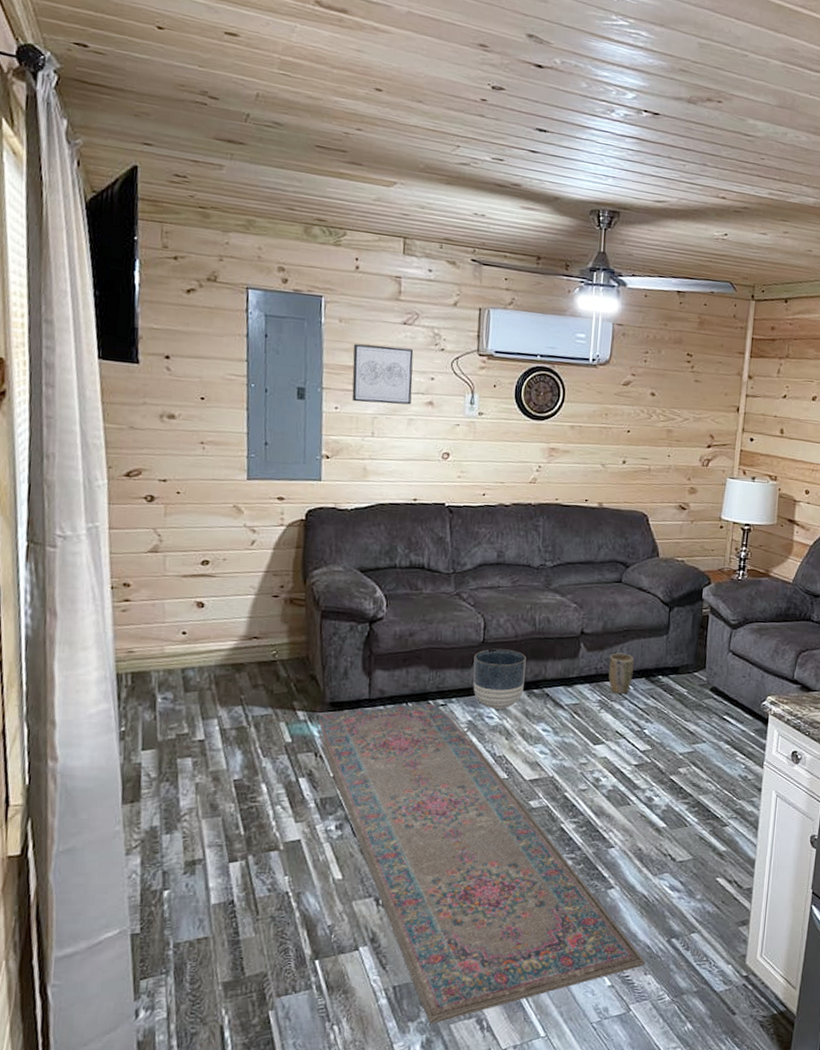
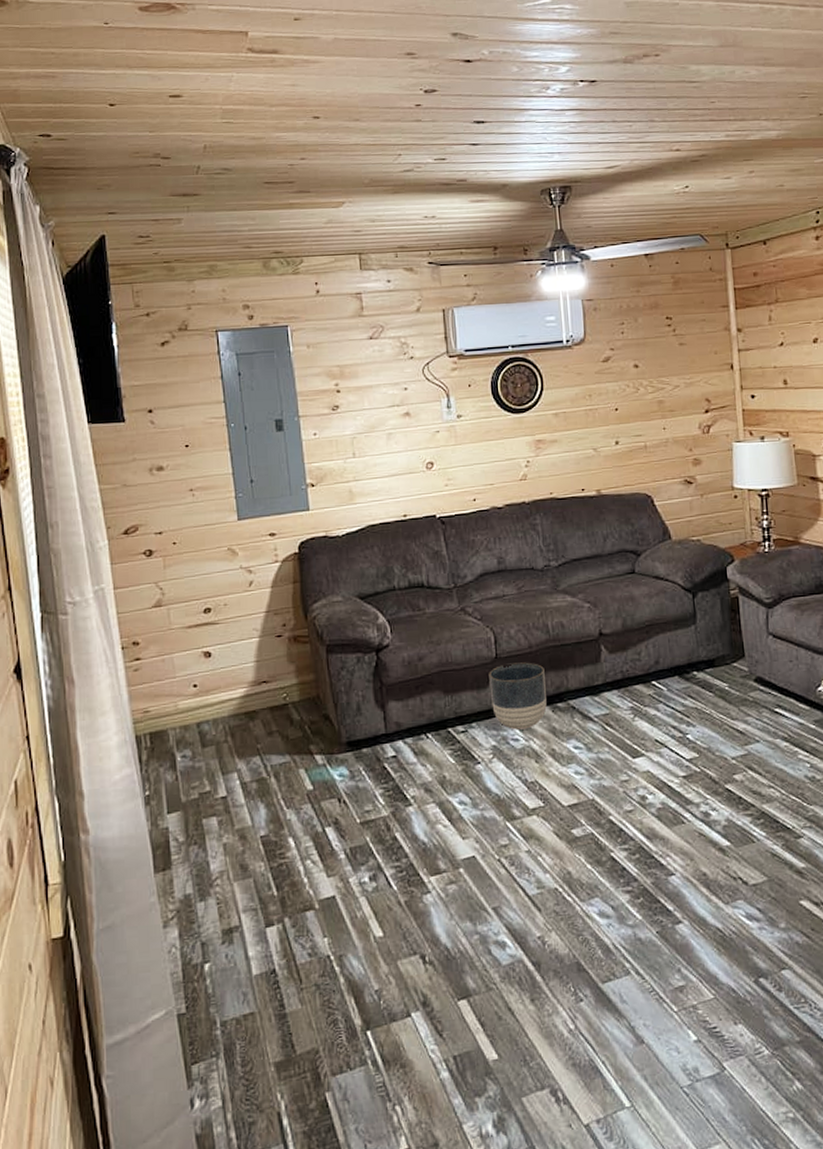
rug: present [315,703,646,1024] -> none [335,732,733,1098]
wall art: present [351,343,414,405] -> none [323,362,388,425]
plant pot: present [608,653,634,693] -> none [634,651,664,697]

